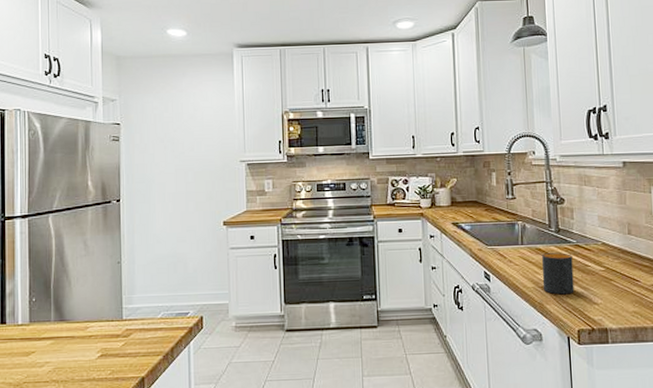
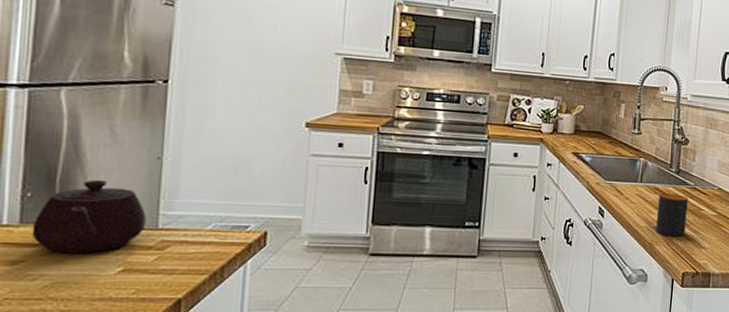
teapot: none [38,283,114,344] -> present [31,179,146,254]

